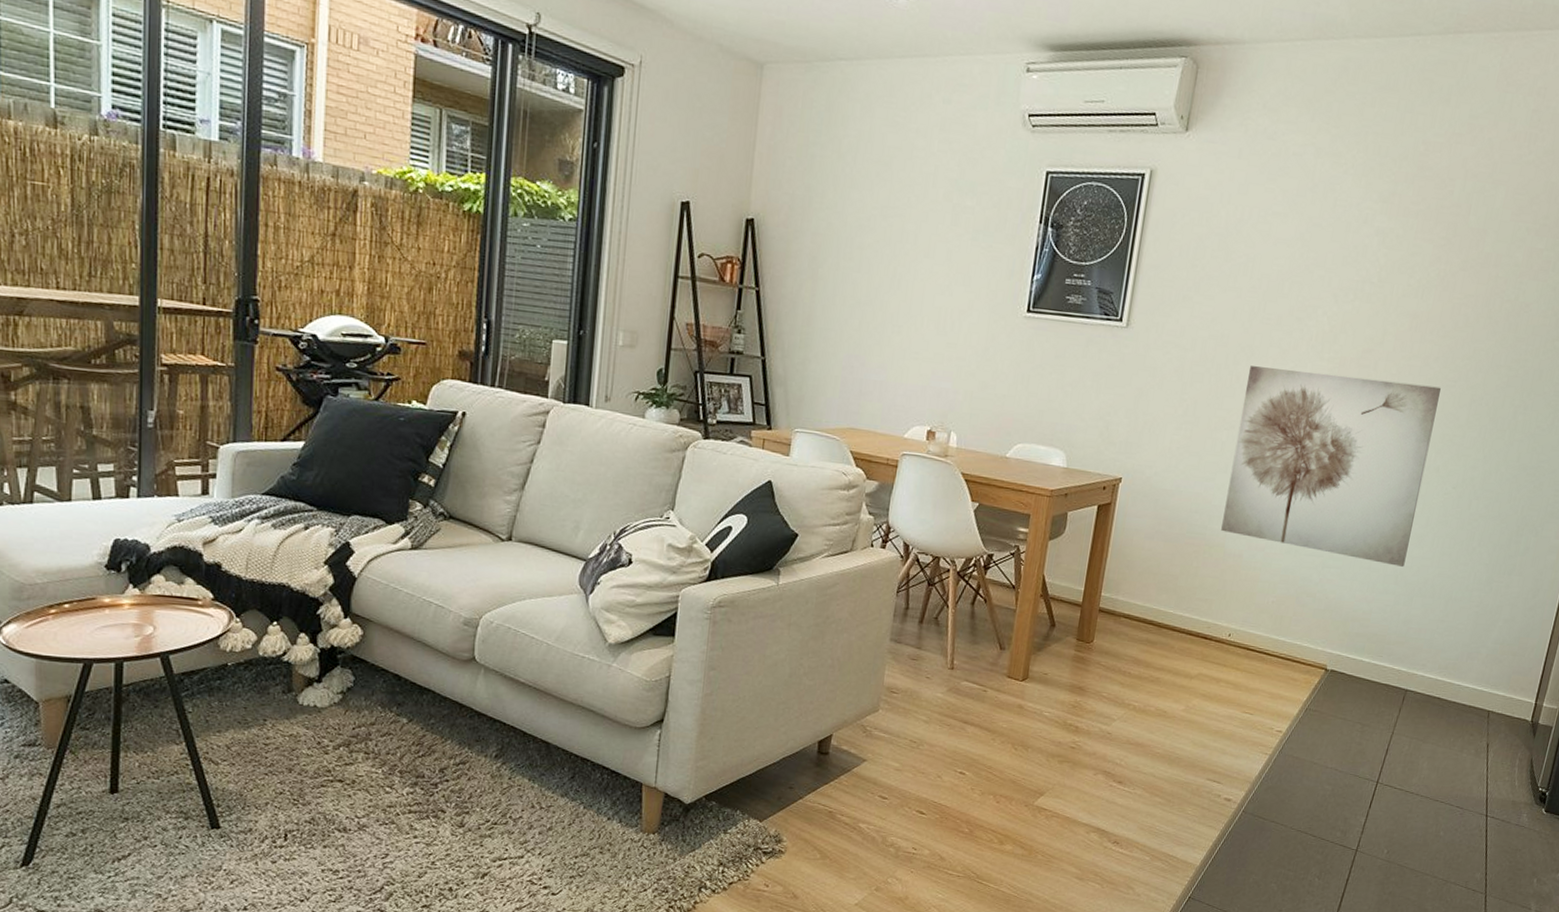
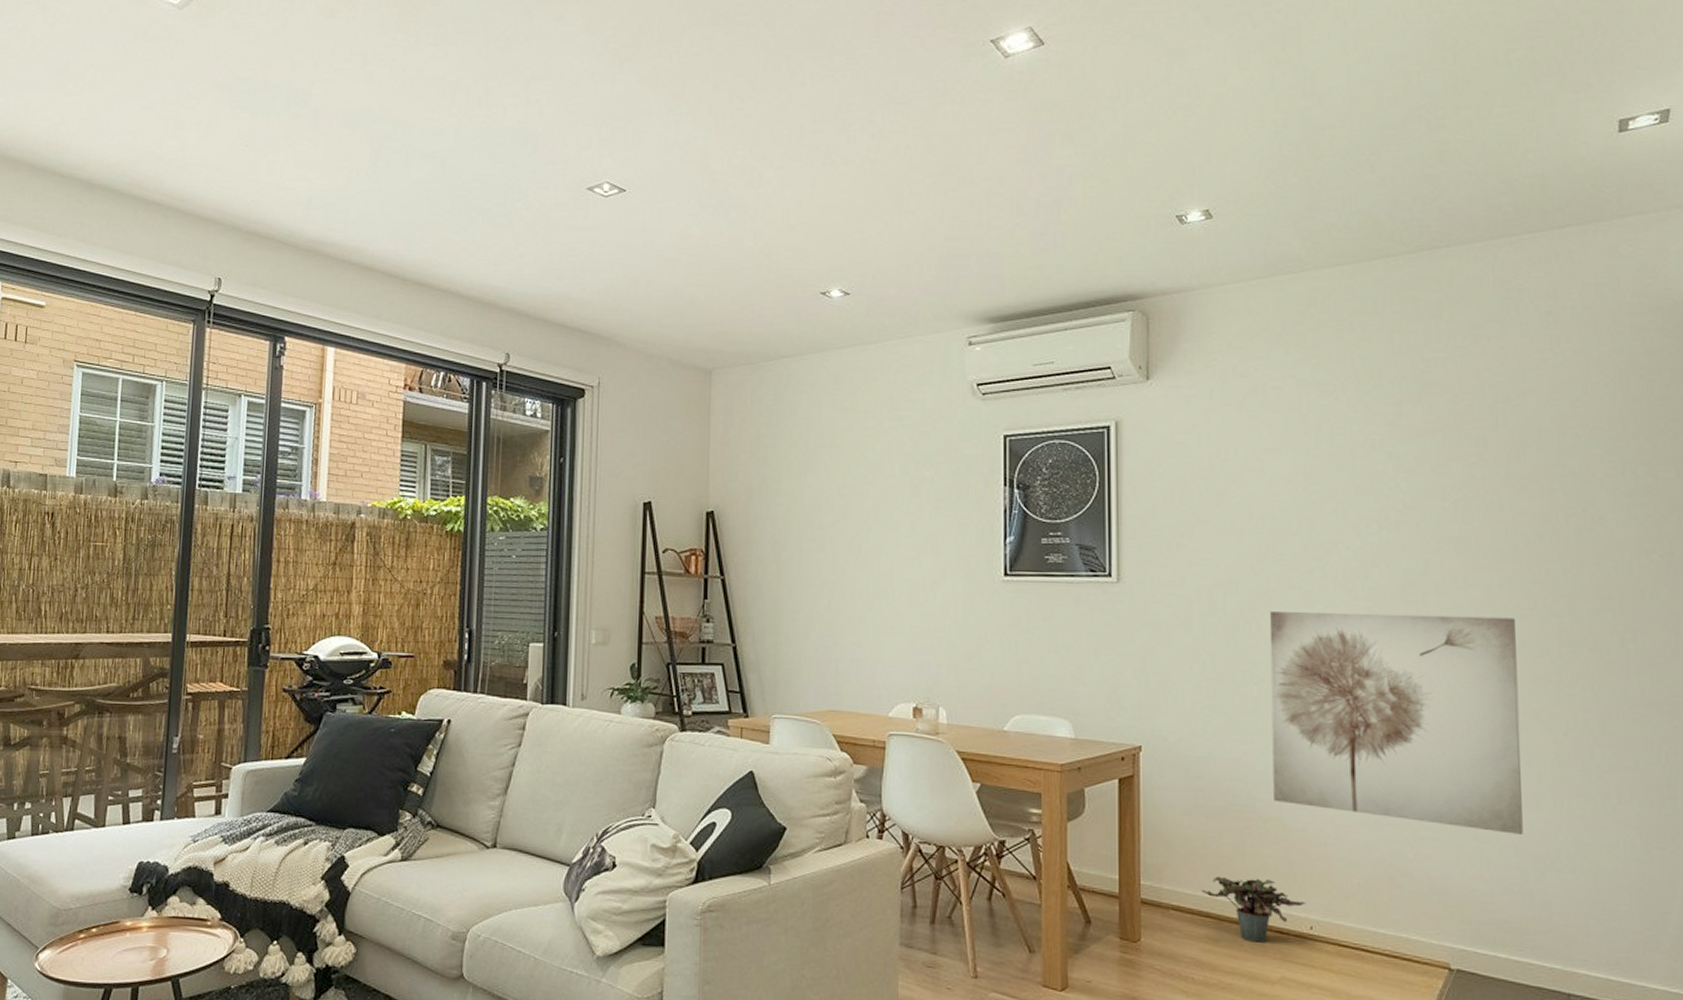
potted plant: none [1149,591,1229,646] -> present [1201,876,1306,943]

